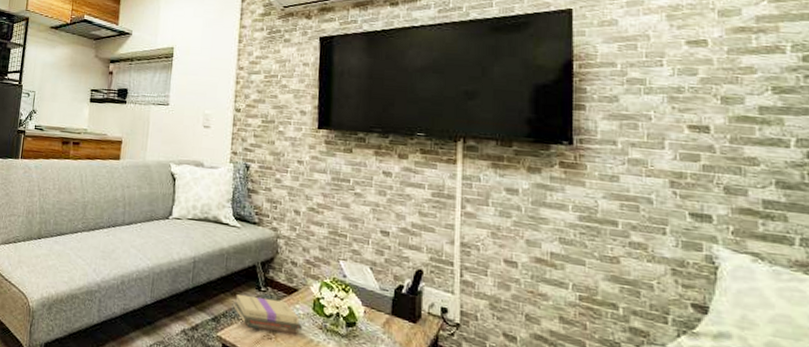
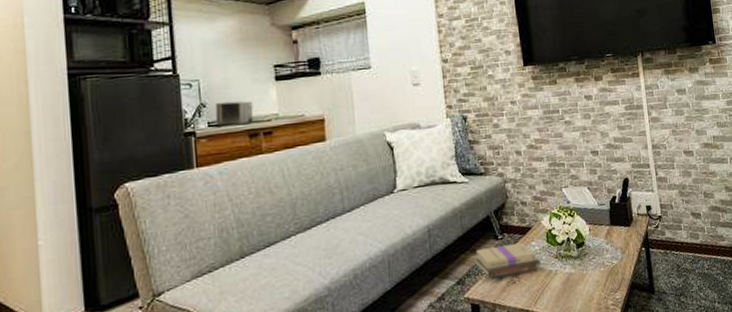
toaster: none [40,111,70,134] -> present [214,100,254,126]

